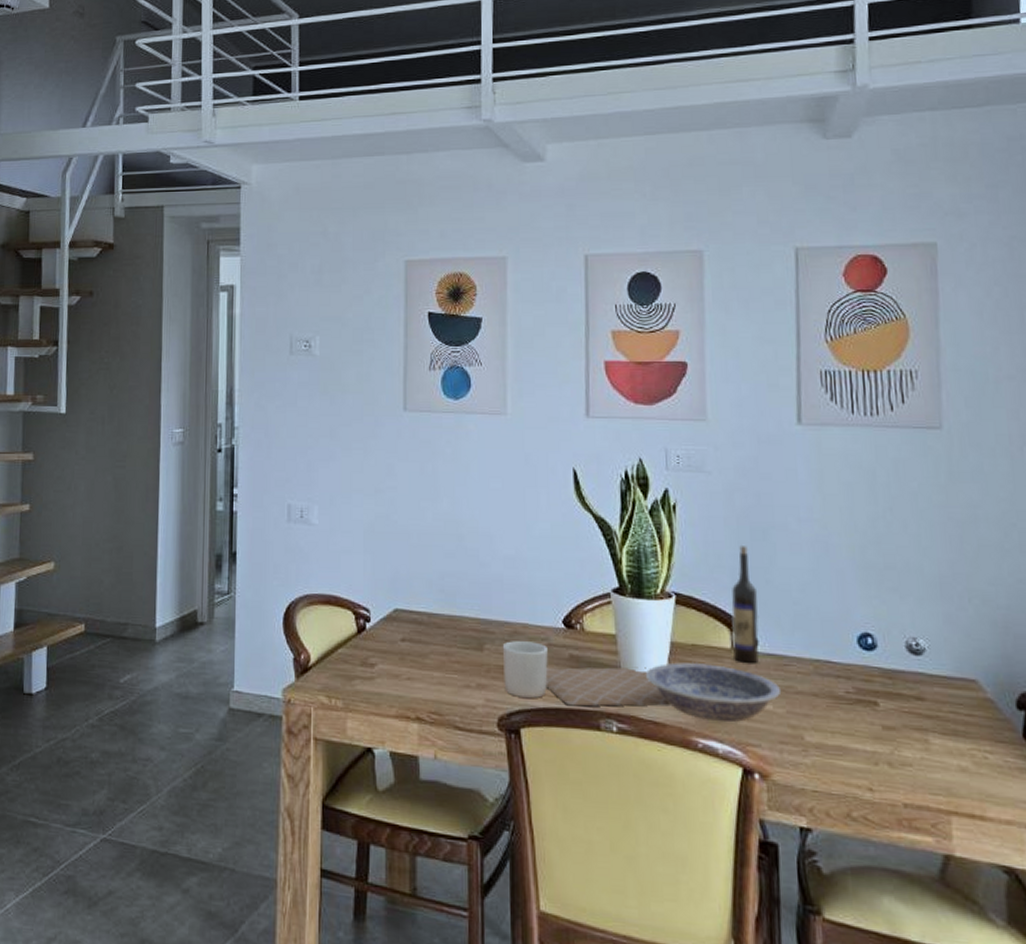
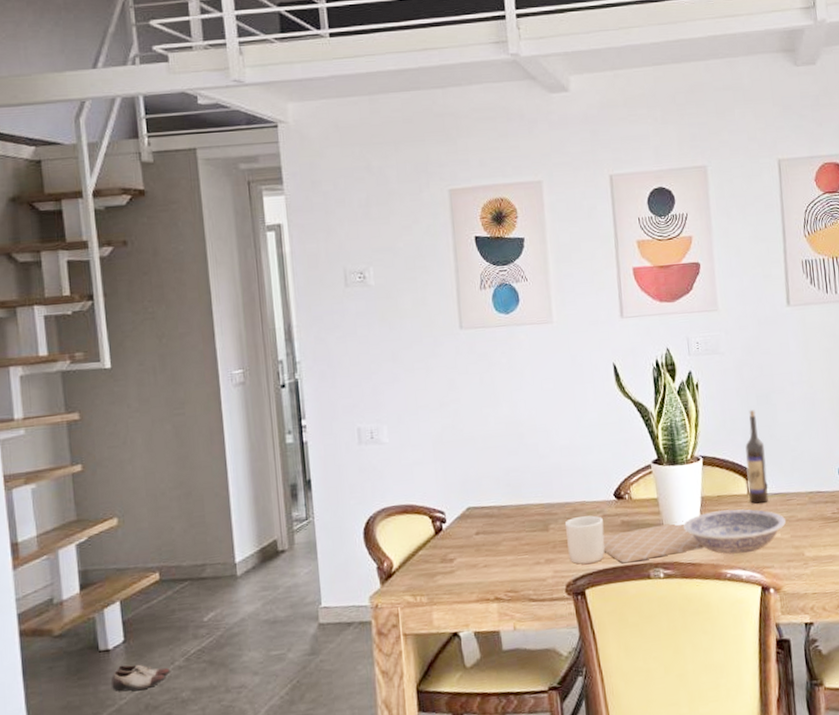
shoe: none [29,712,85,742] -> present [110,664,171,691]

